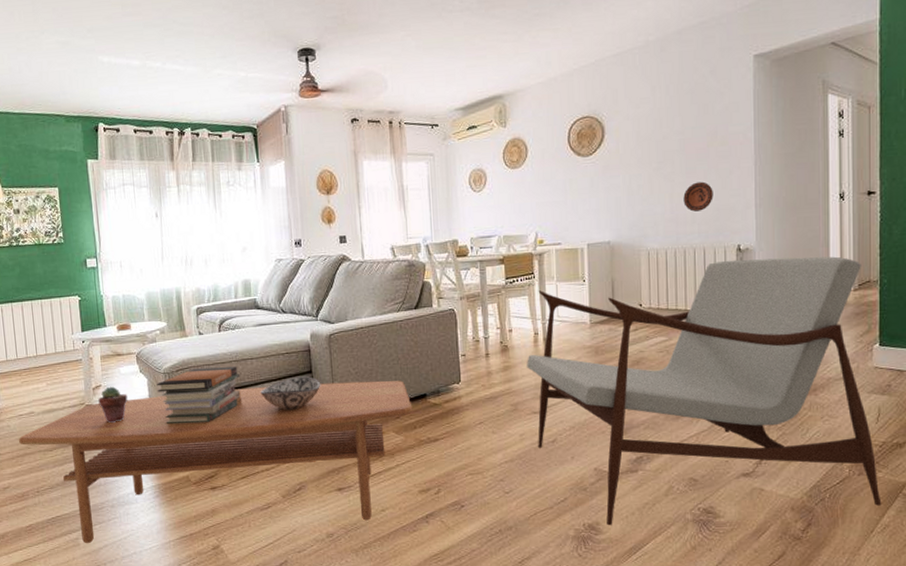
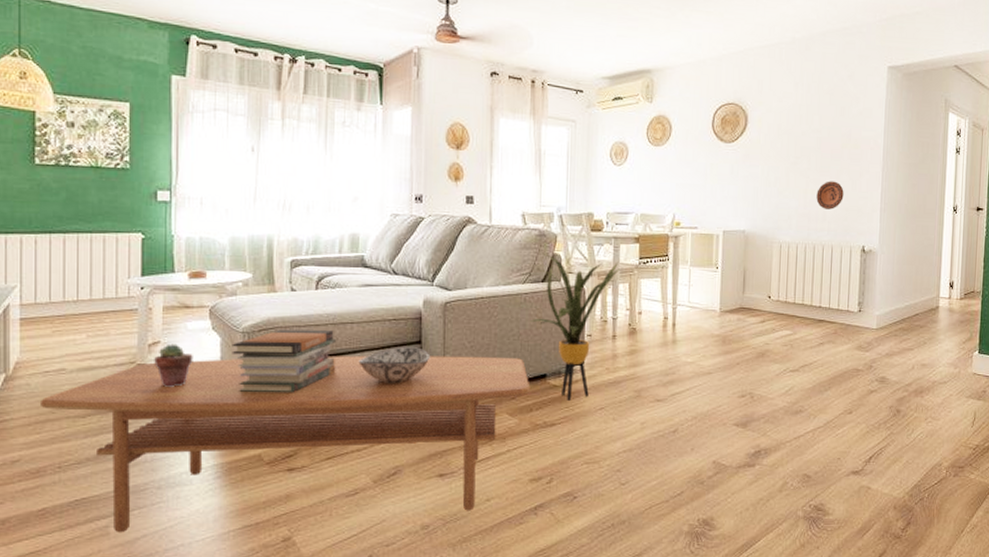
house plant: none [407,282,490,418] -> present [530,254,622,402]
armchair: present [527,256,882,526] -> none [654,260,972,522]

